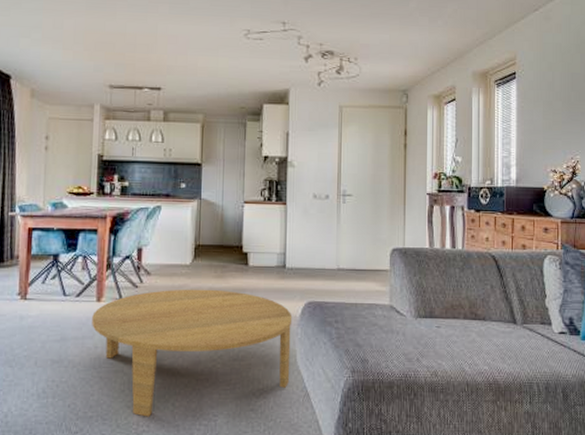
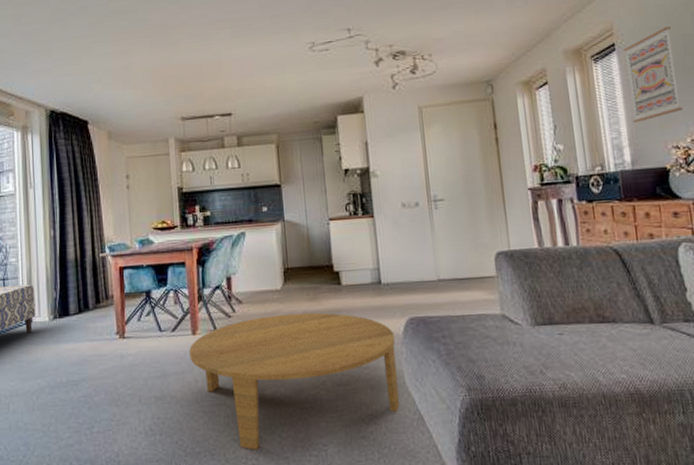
wall art: none [521,63,564,145] -> present [622,26,684,123]

